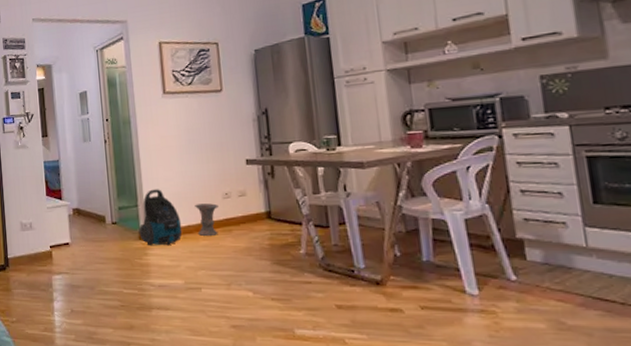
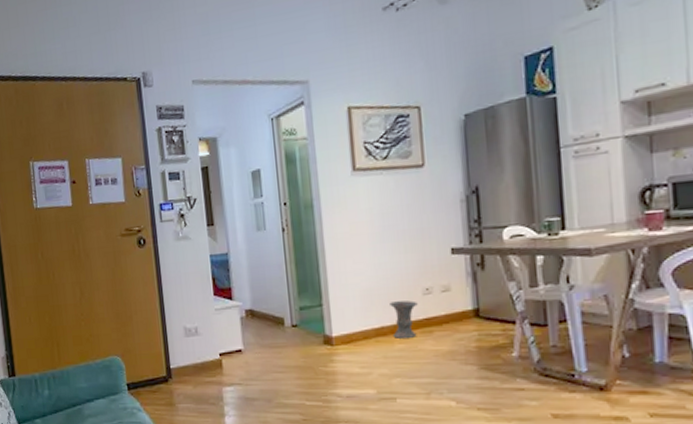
vacuum cleaner: present [138,189,182,246] -> none [323,285,375,351]

